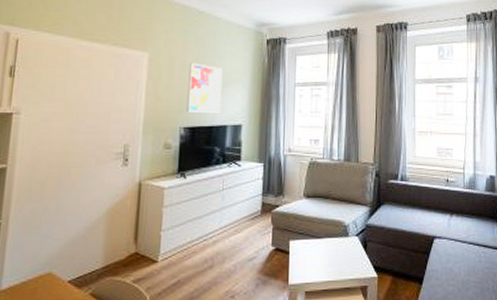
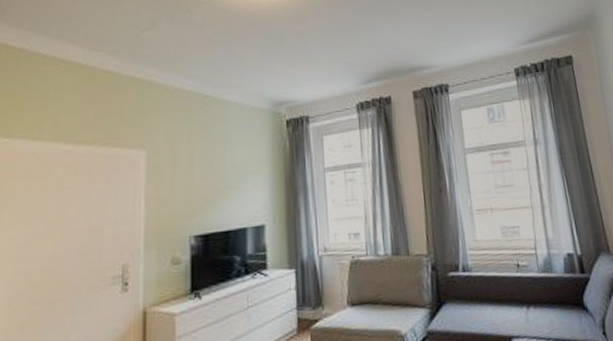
wall art: present [186,63,223,113] -> none [195,157,238,217]

